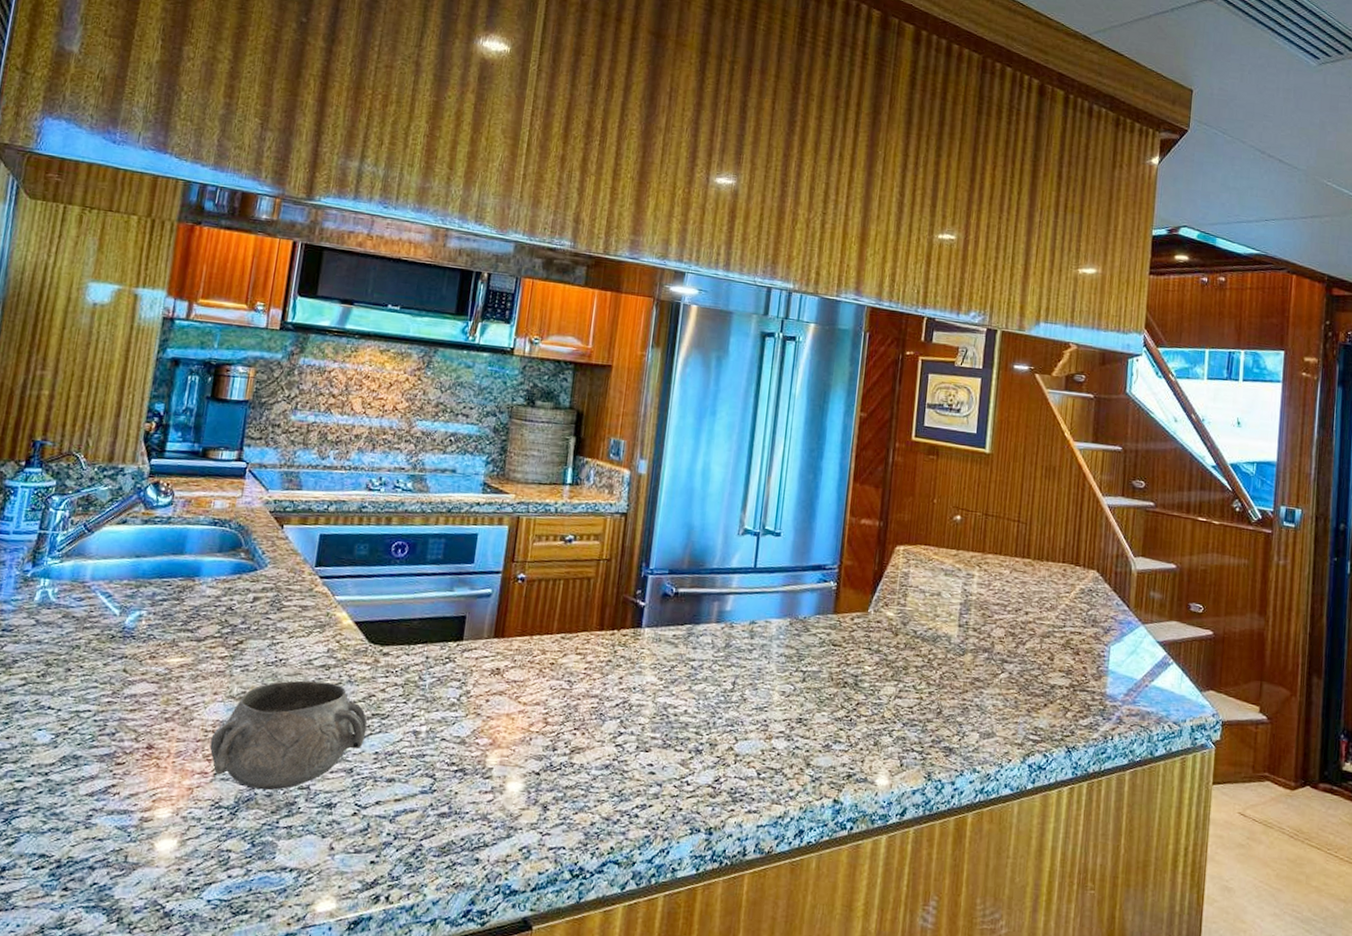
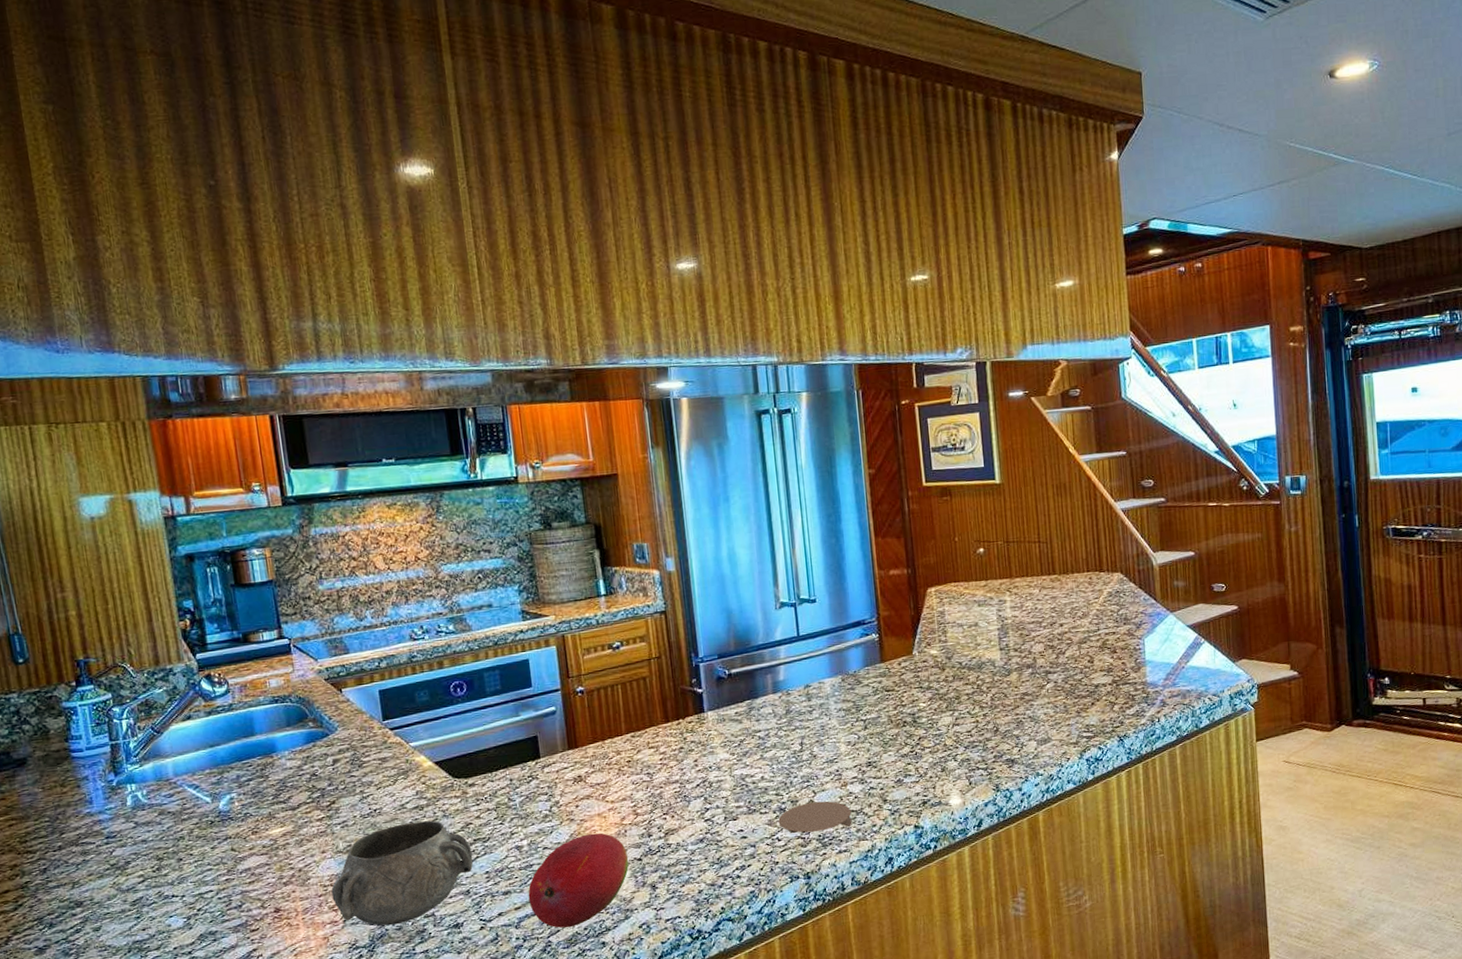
fruit: none [411,733,527,834] -> present [528,833,629,928]
coaster: none [691,749,771,786] -> present [778,801,852,834]

